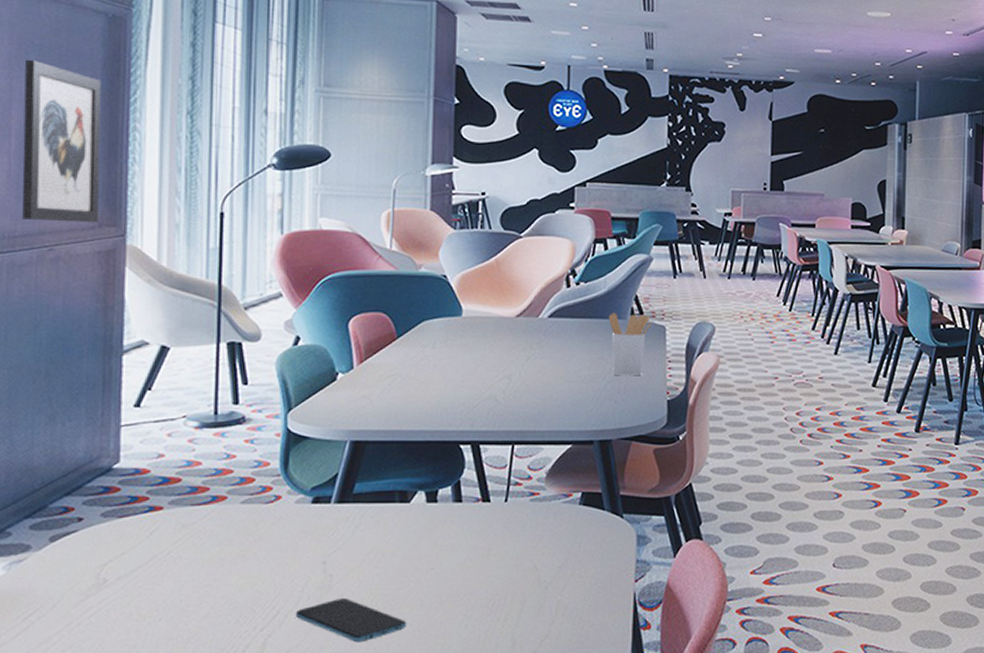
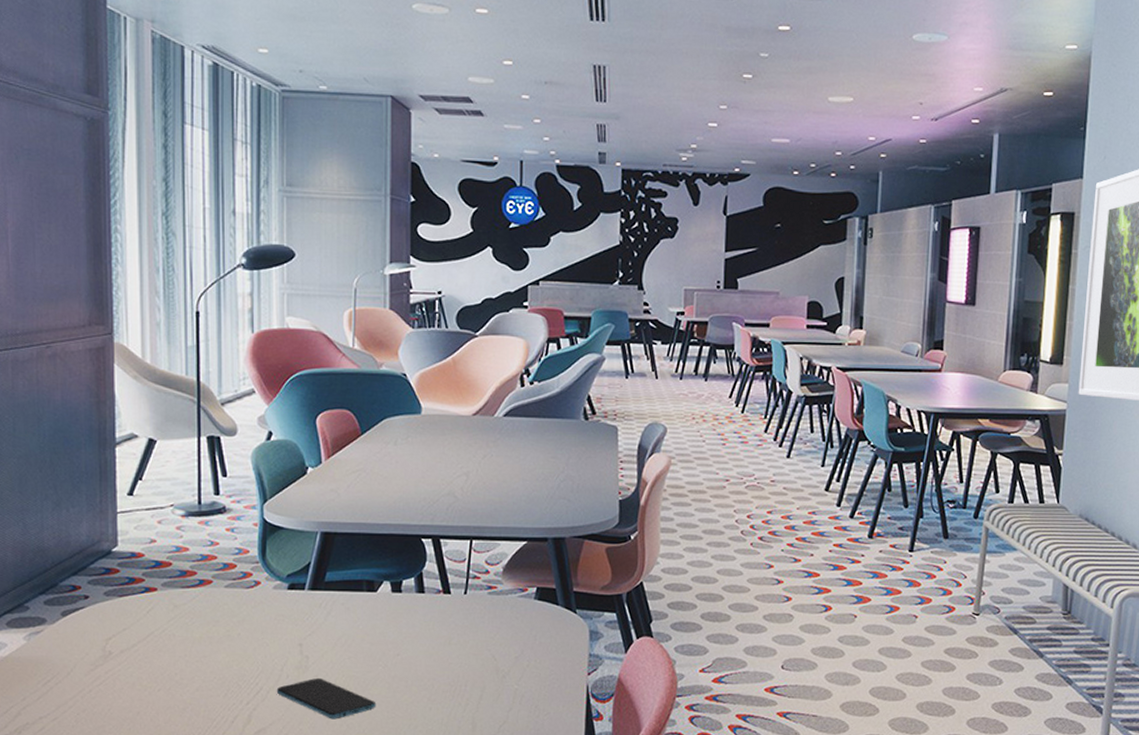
wall art: present [22,59,102,223] -> none [16,163,88,322]
utensil holder: present [608,313,653,376] -> none [561,412,605,476]

